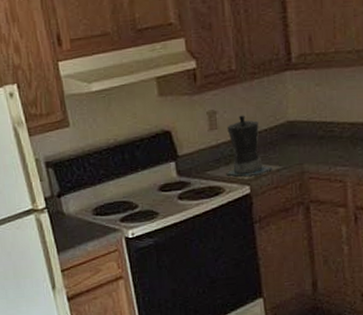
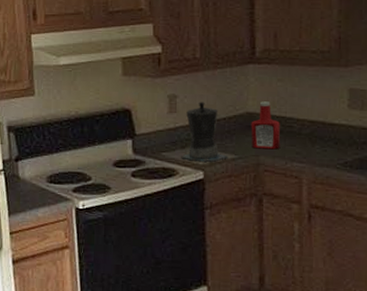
ketchup bottle: none [292,108,323,157] -> present [251,101,281,150]

